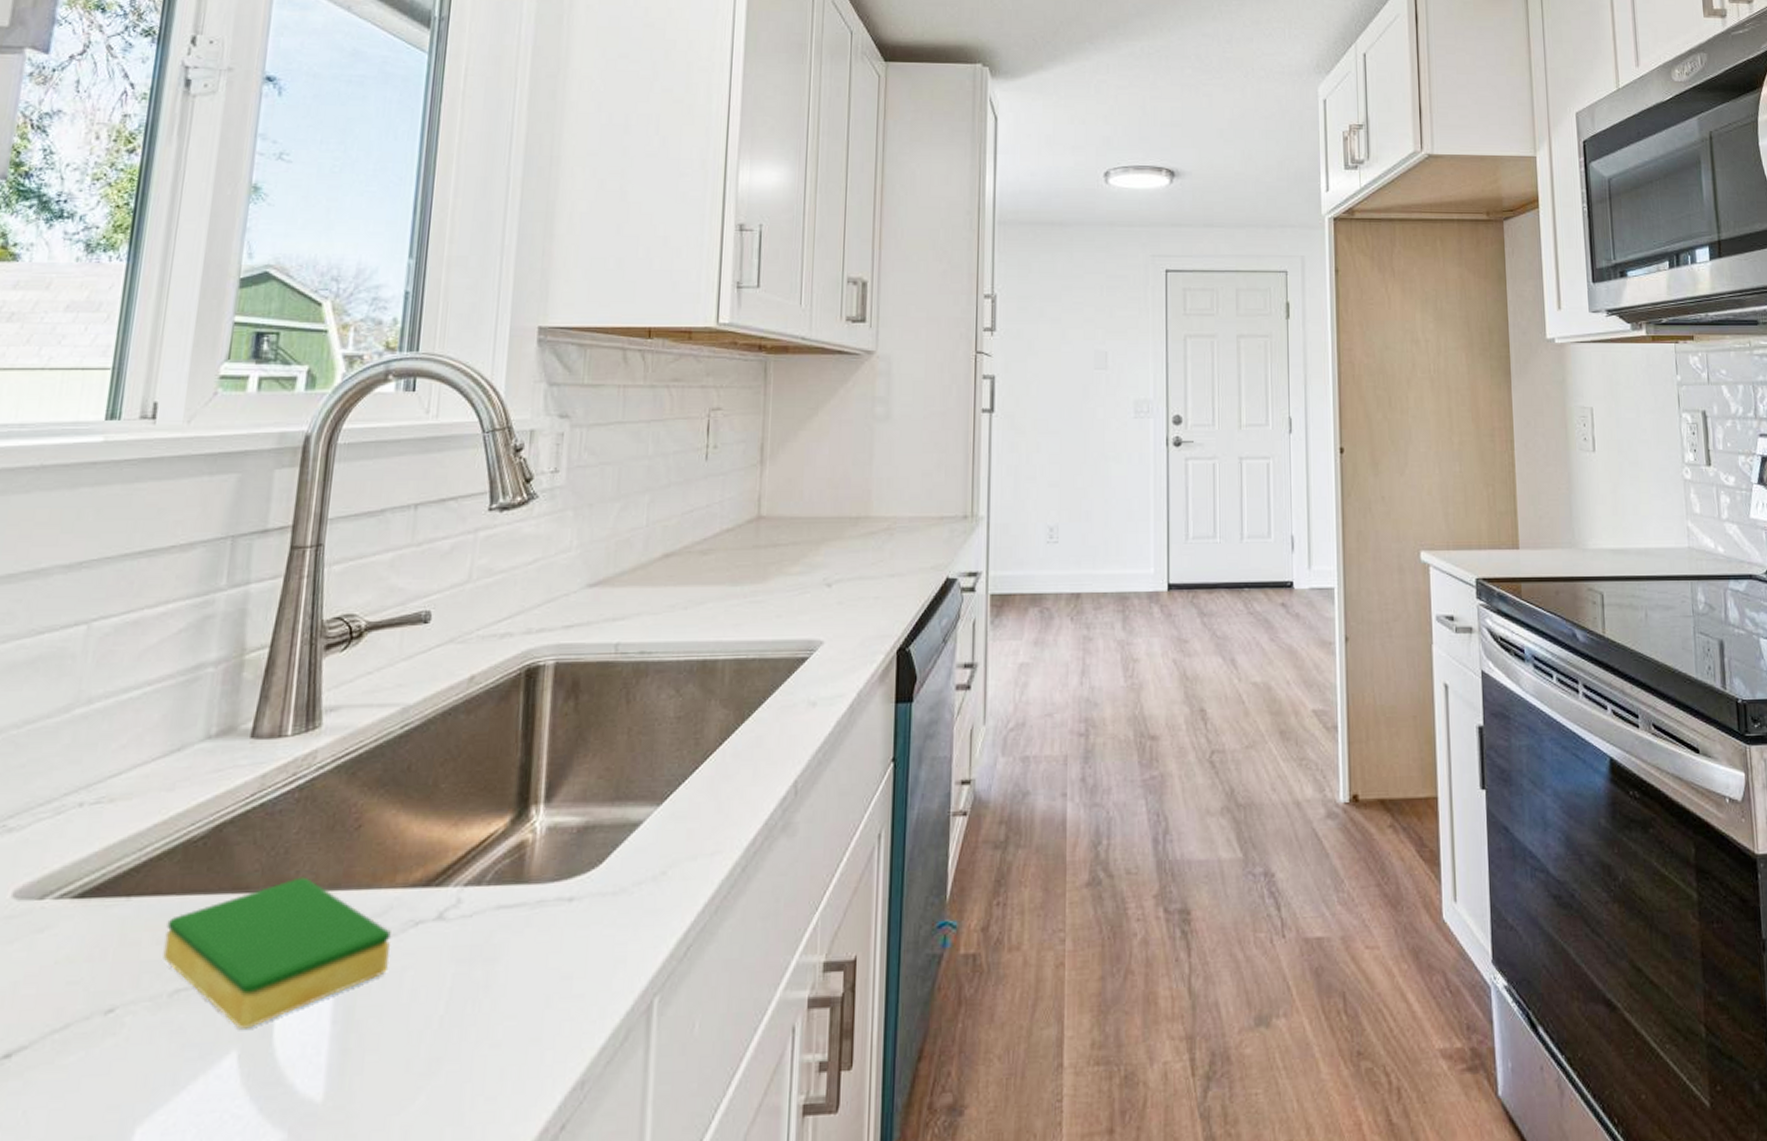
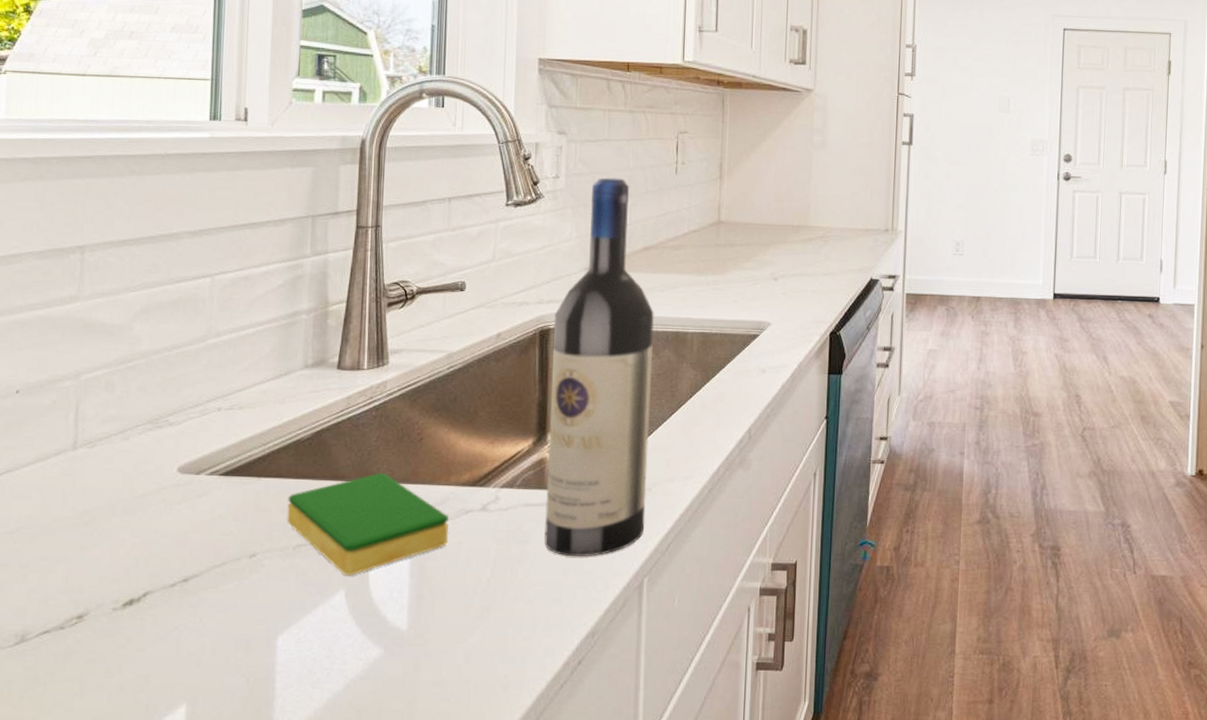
wine bottle: none [520,469,676,976] -> present [544,177,655,557]

